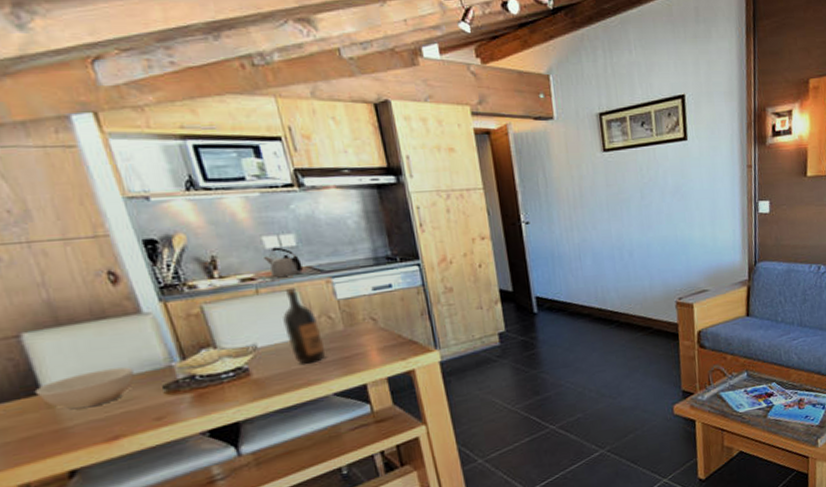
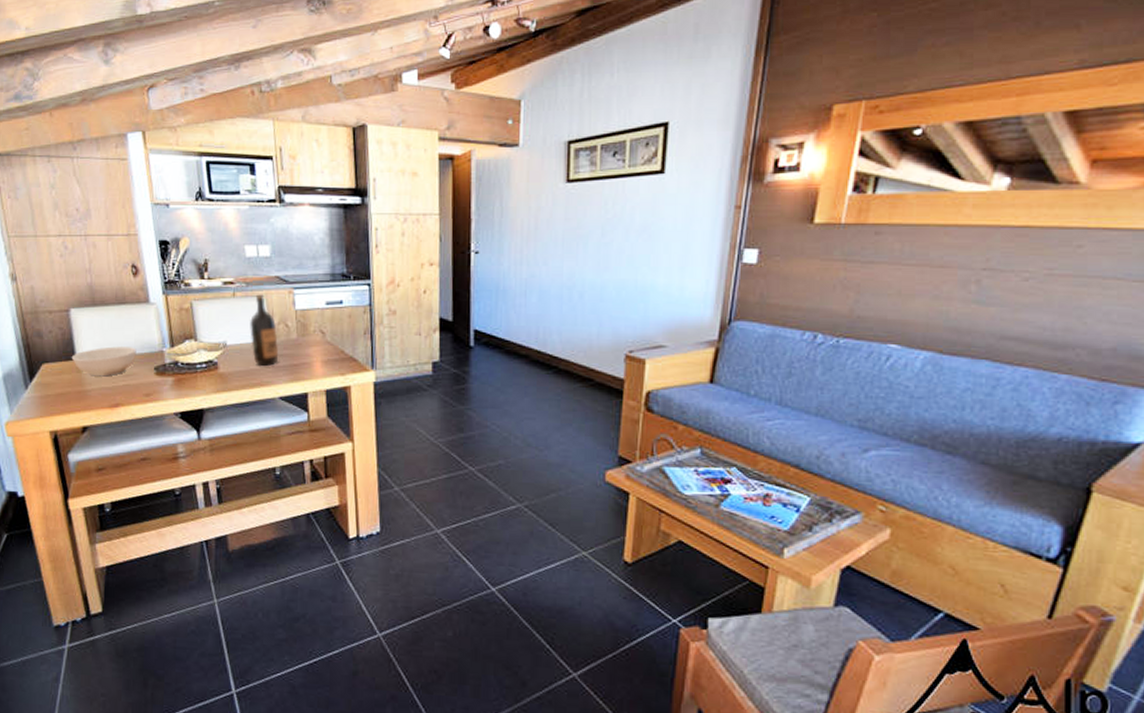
kettle: present [264,247,303,278] -> none [244,256,272,284]

